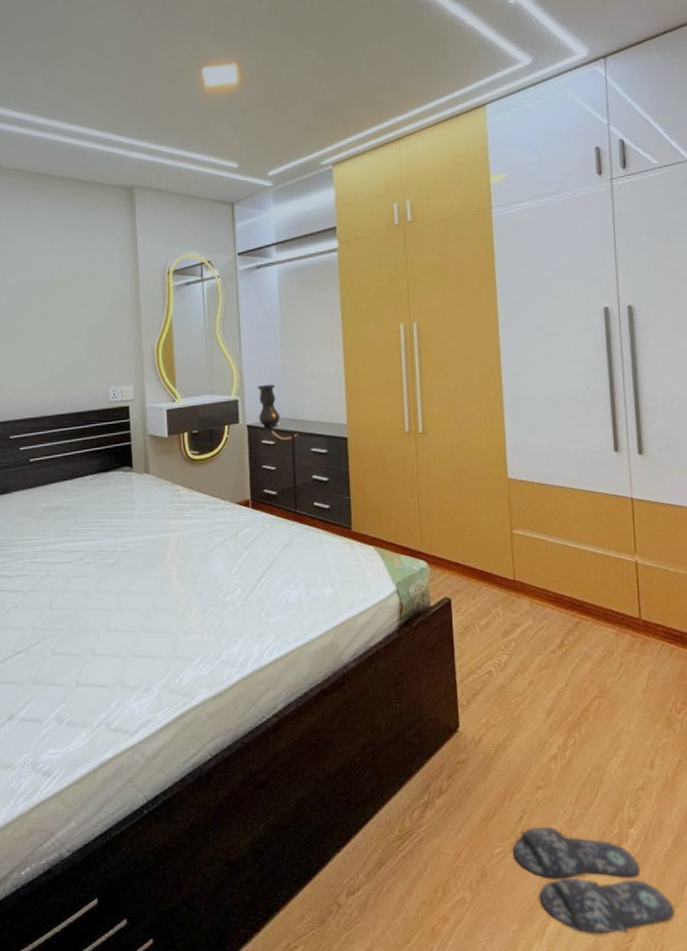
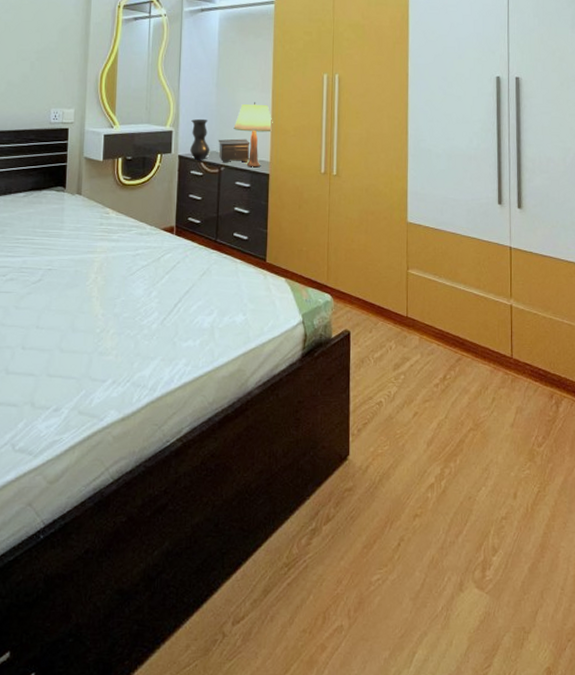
jewelry box: none [288,402,325,430] -> present [218,139,250,163]
table lamp: none [304,360,347,432] -> present [233,101,273,168]
slippers: present [512,827,674,935] -> none [388,555,527,662]

